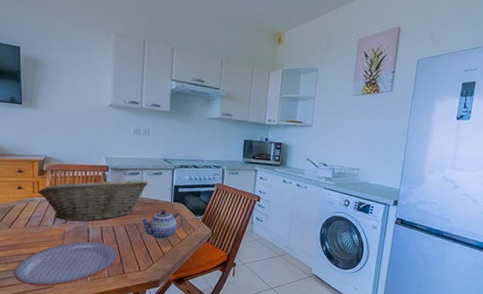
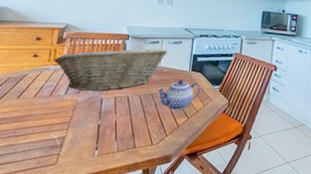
plate: present [14,241,118,287] -> none [14,112,130,164]

